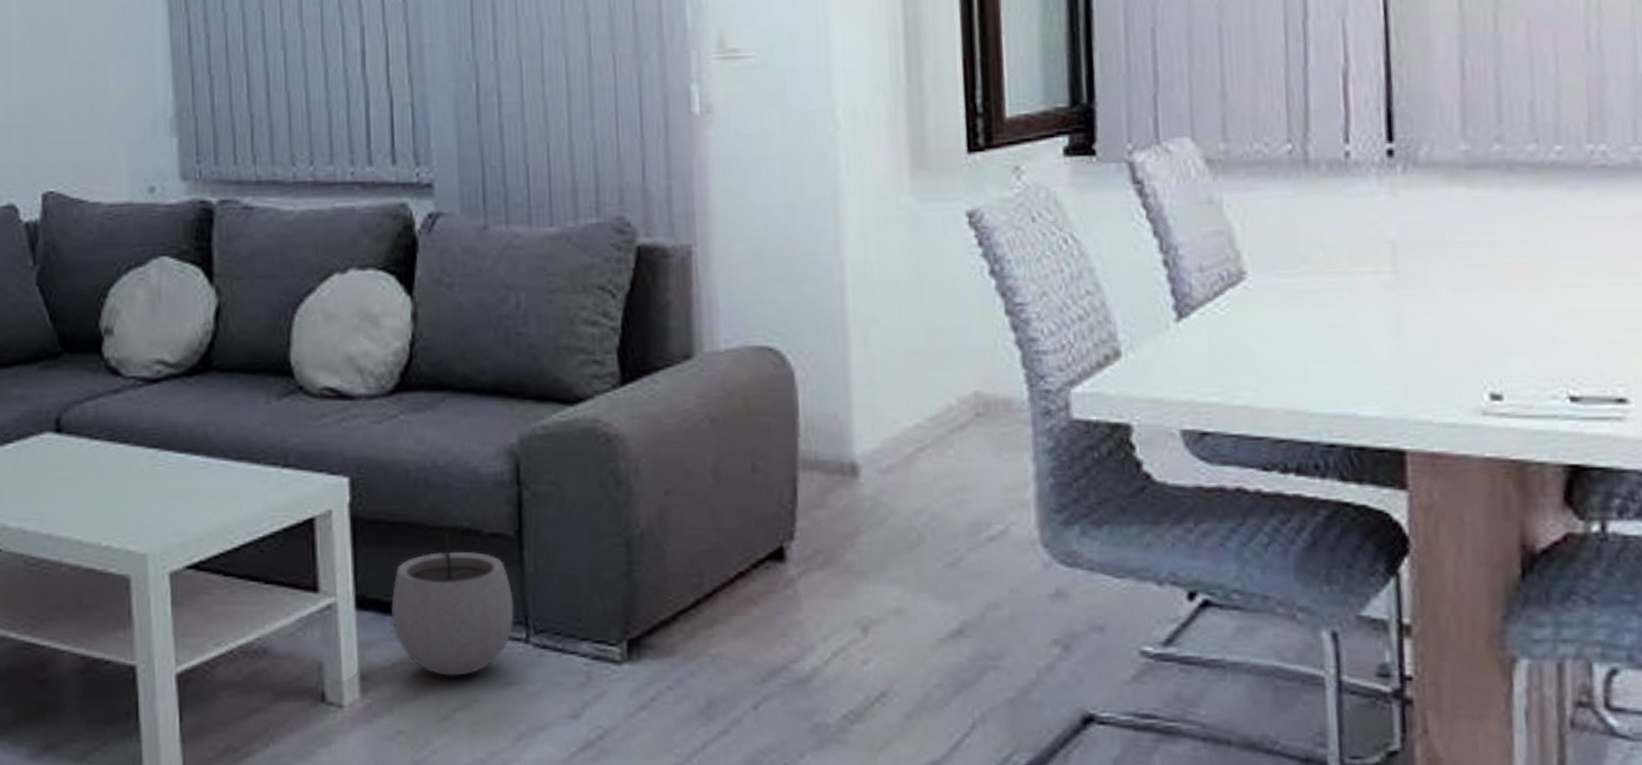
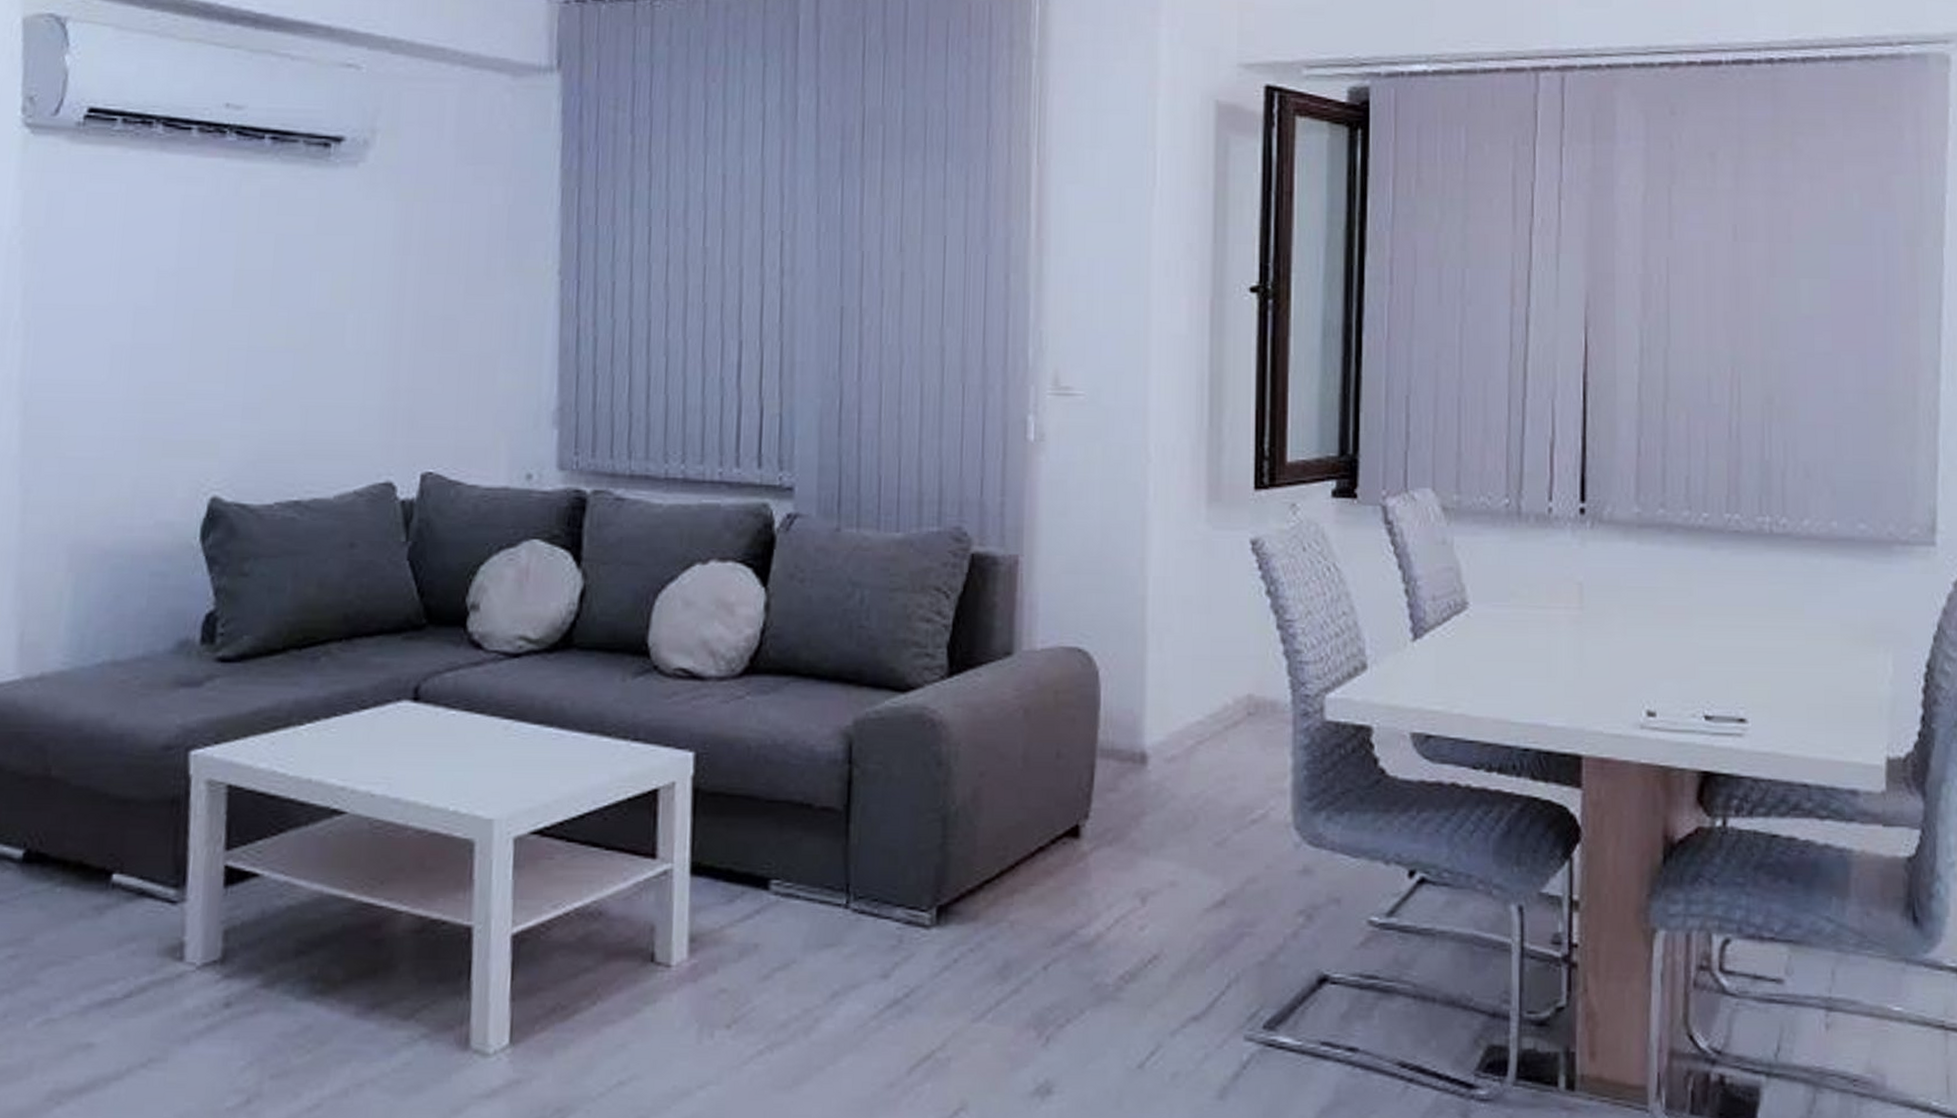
plant pot: present [391,518,514,676] -> none [723,792,838,938]

